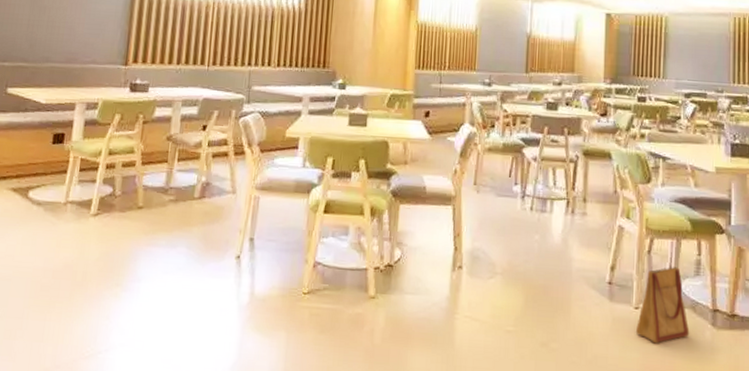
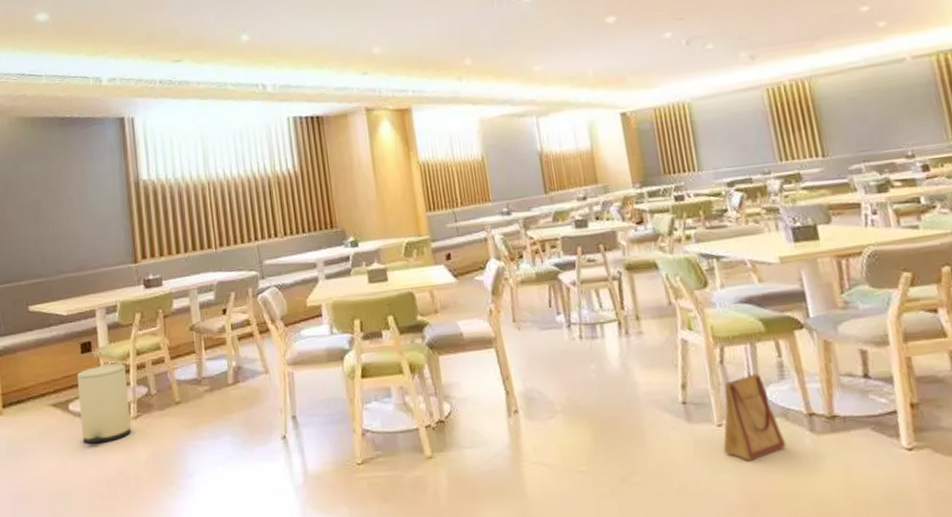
pedal bin: none [36,157,95,235] -> present [77,362,131,444]

